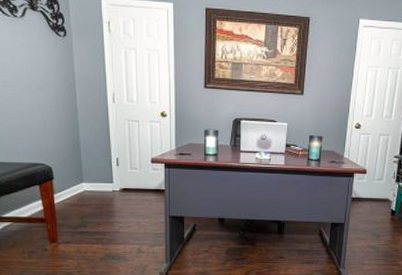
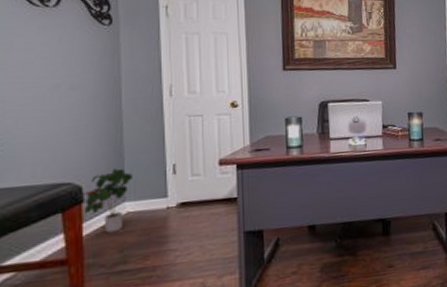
potted plant: none [53,156,87,204] -> present [83,168,133,233]

